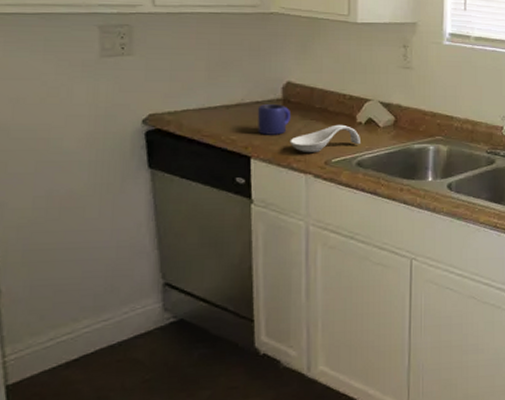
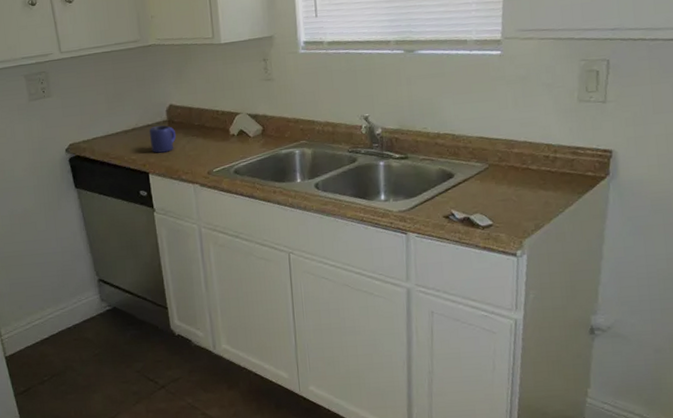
spoon rest: present [289,124,360,153] -> none [177,137,235,166]

